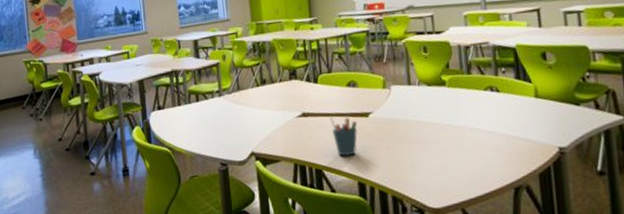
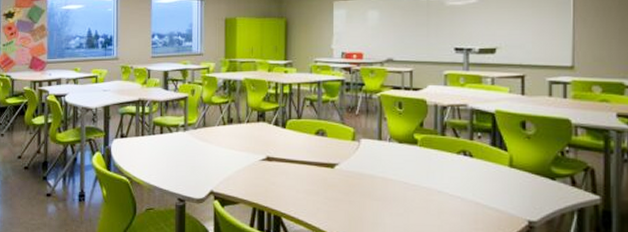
pen holder: present [330,117,358,156] -> none [295,164,322,206]

